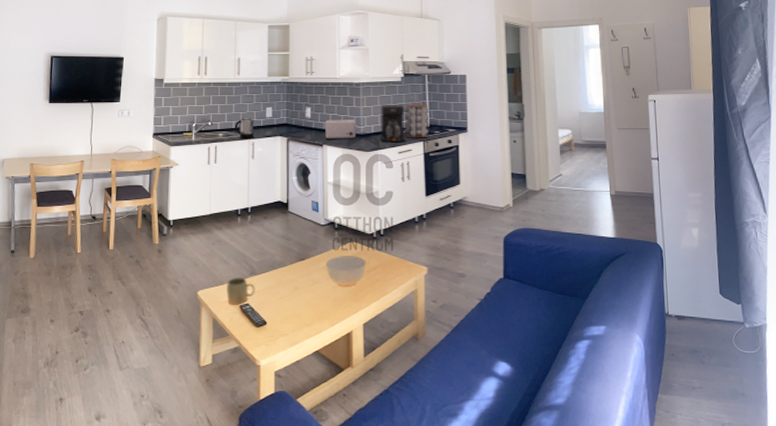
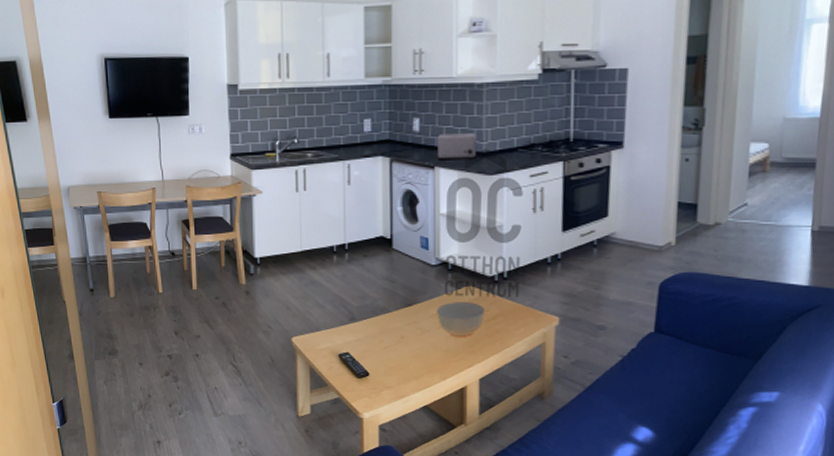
mug: present [226,277,255,305] -> none [324,323,356,354]
kettle: present [234,118,254,138] -> none [326,133,349,159]
coffee maker: present [381,104,406,143] -> none [508,111,542,163]
spice rack: present [404,99,429,138] -> none [539,104,574,157]

